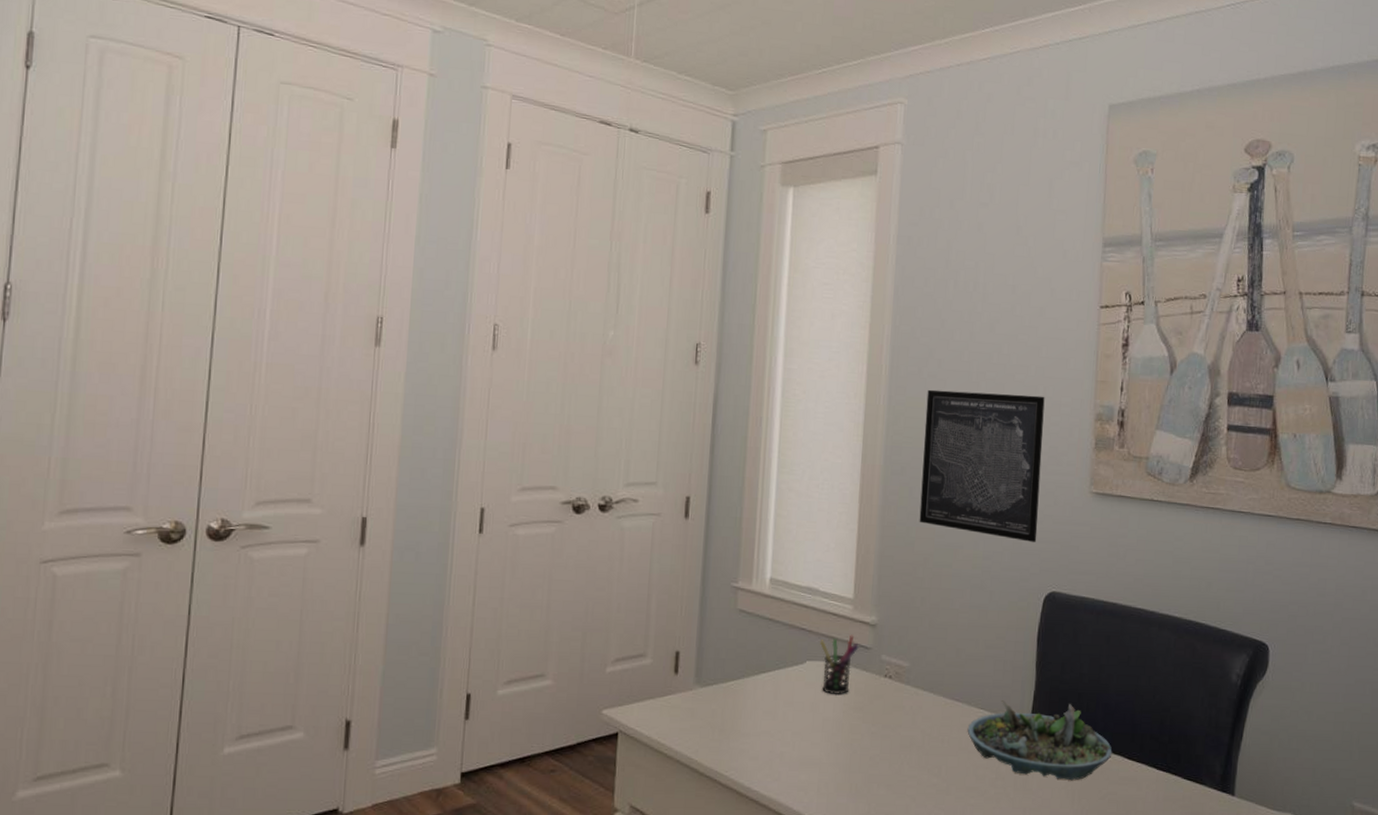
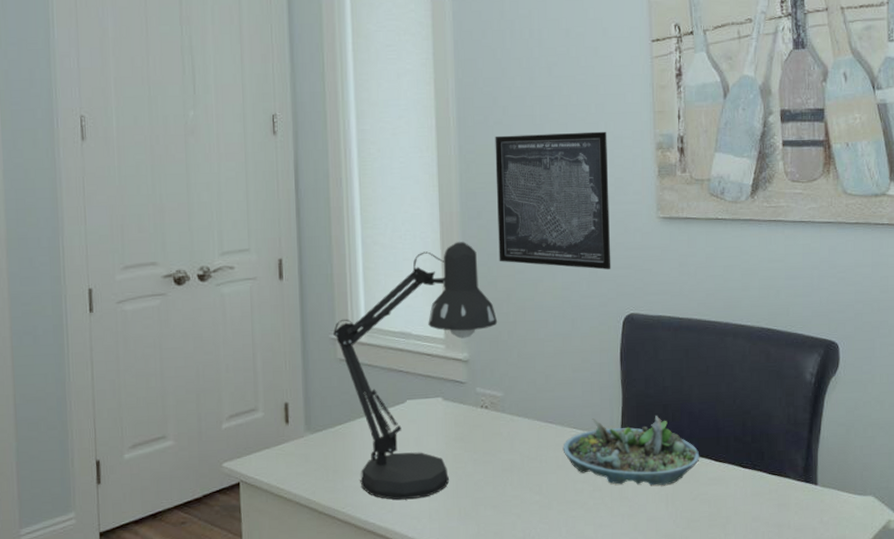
desk lamp: none [735,497,912,769] -> present [332,242,498,500]
pen holder: present [819,635,859,695] -> none [417,372,454,429]

